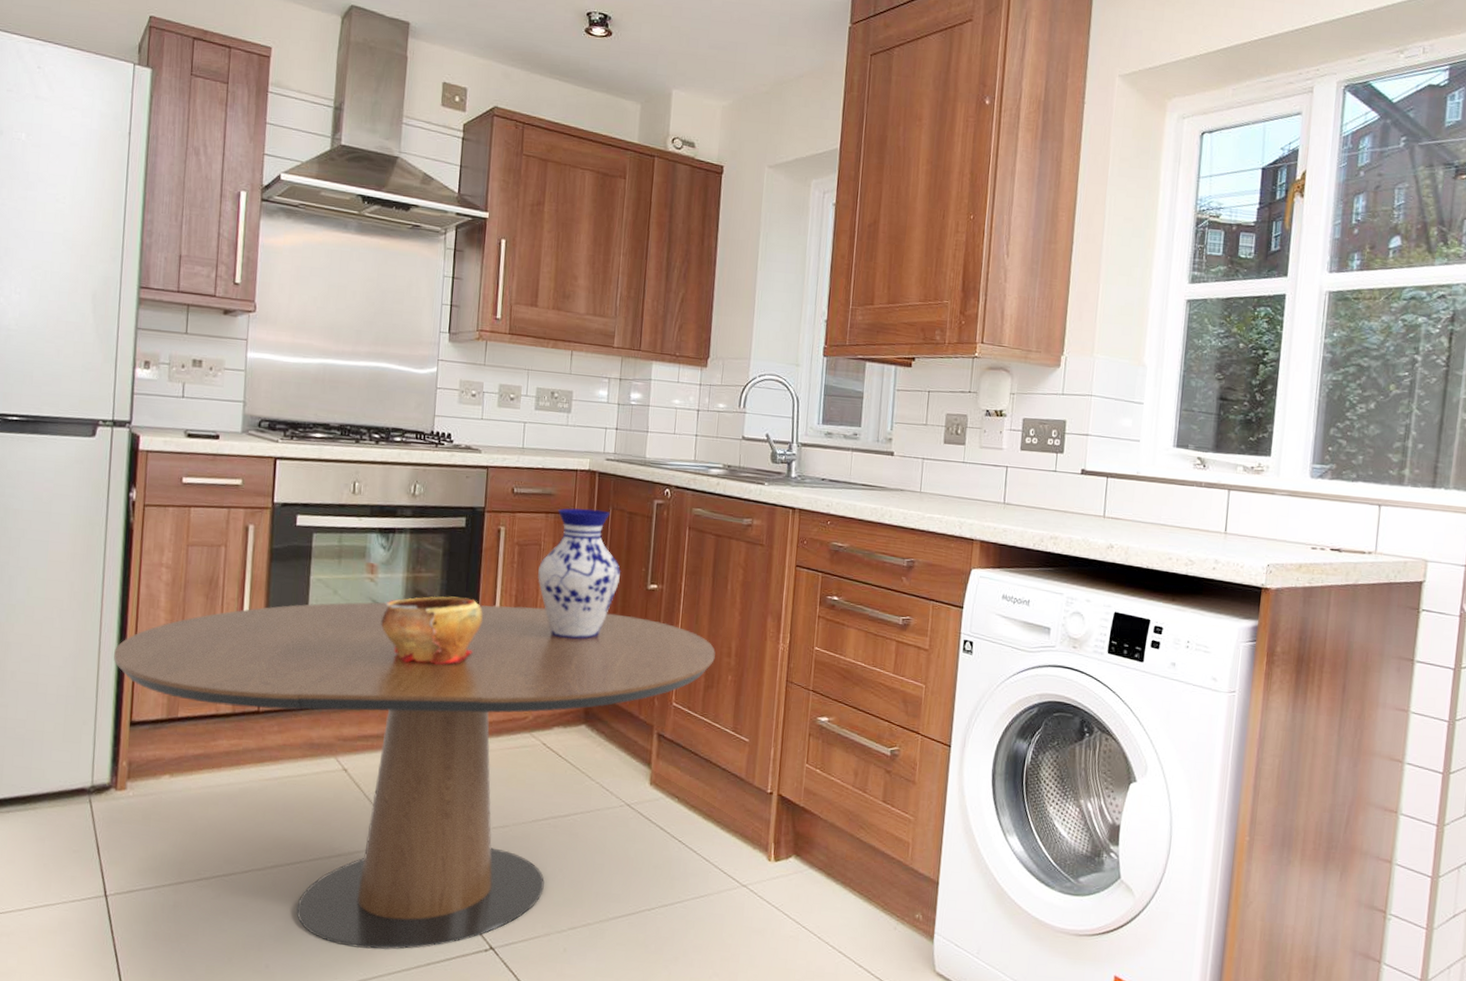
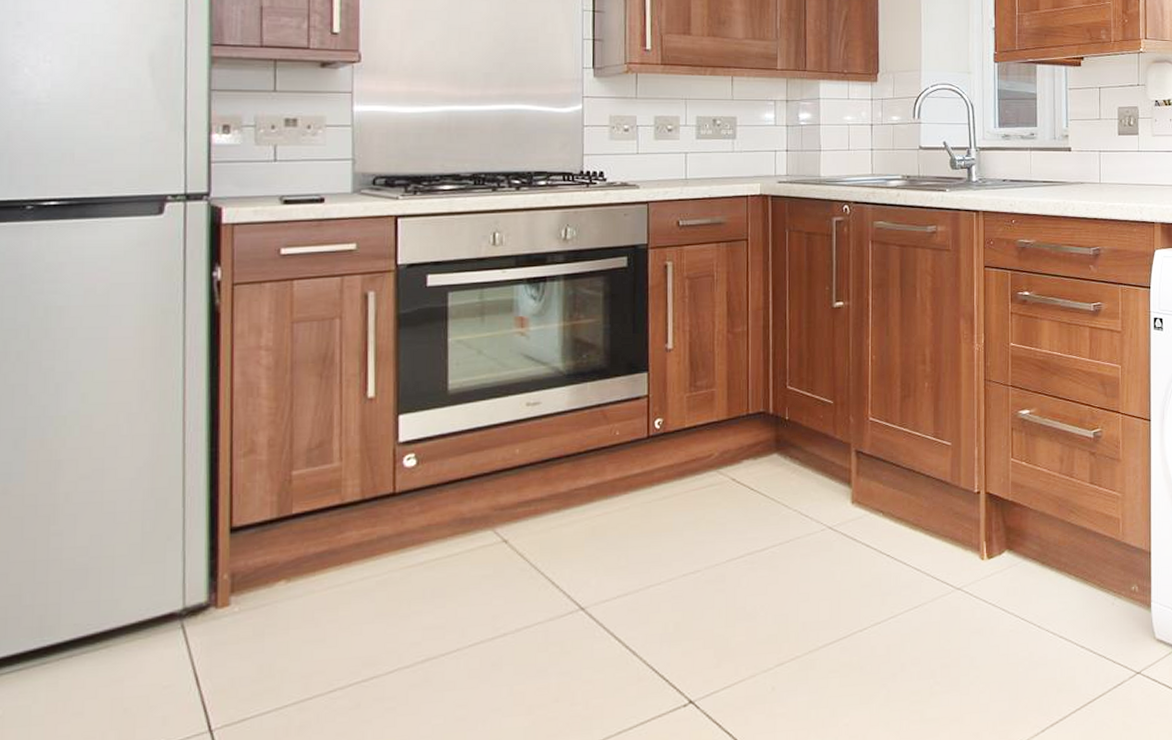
dining table: present [114,602,716,950] -> none [204,336,909,732]
bowl: present [381,596,483,665] -> none [537,340,654,417]
vase: present [537,508,621,639] -> none [713,233,803,368]

